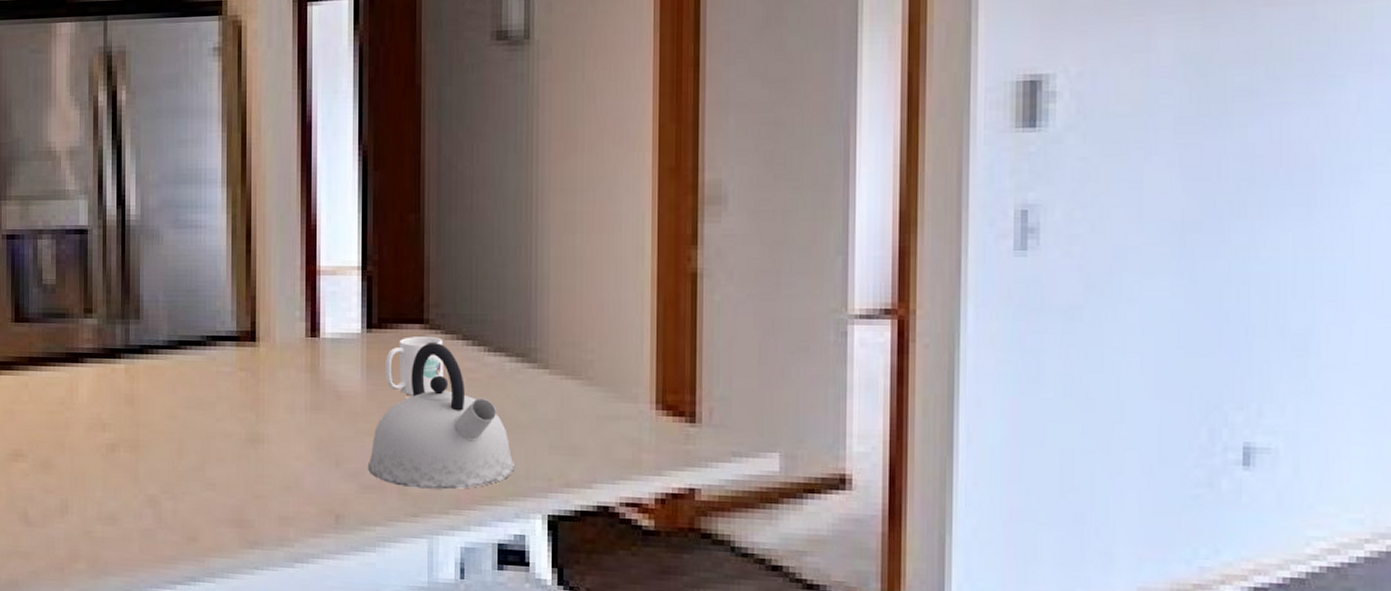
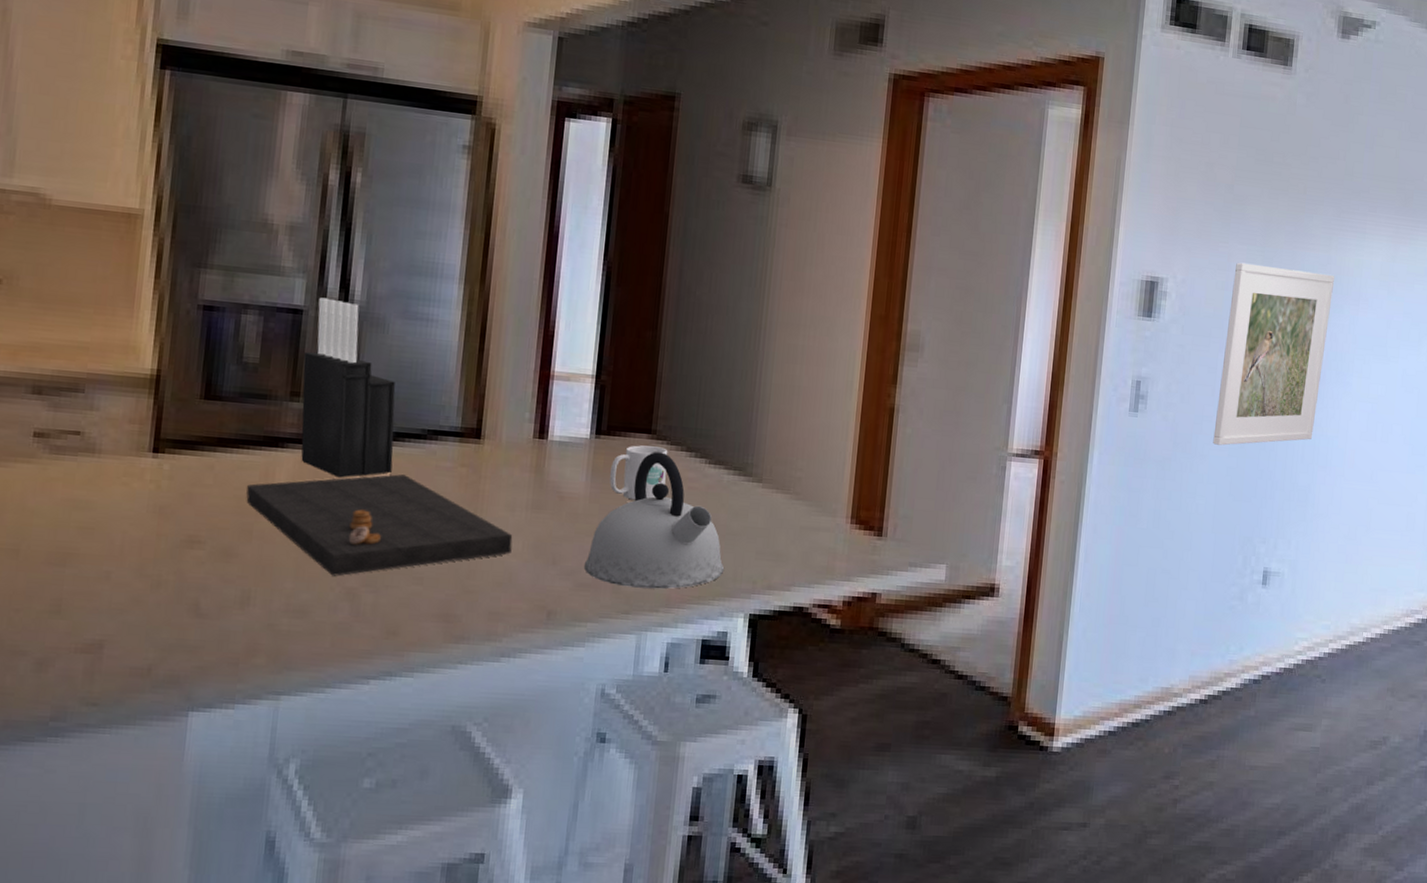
cutting board: none [55,382,295,484] -> present [246,474,513,576]
knife block: none [93,216,178,389] -> present [301,297,396,478]
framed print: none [1145,35,1327,283] -> present [1213,262,1335,446]

